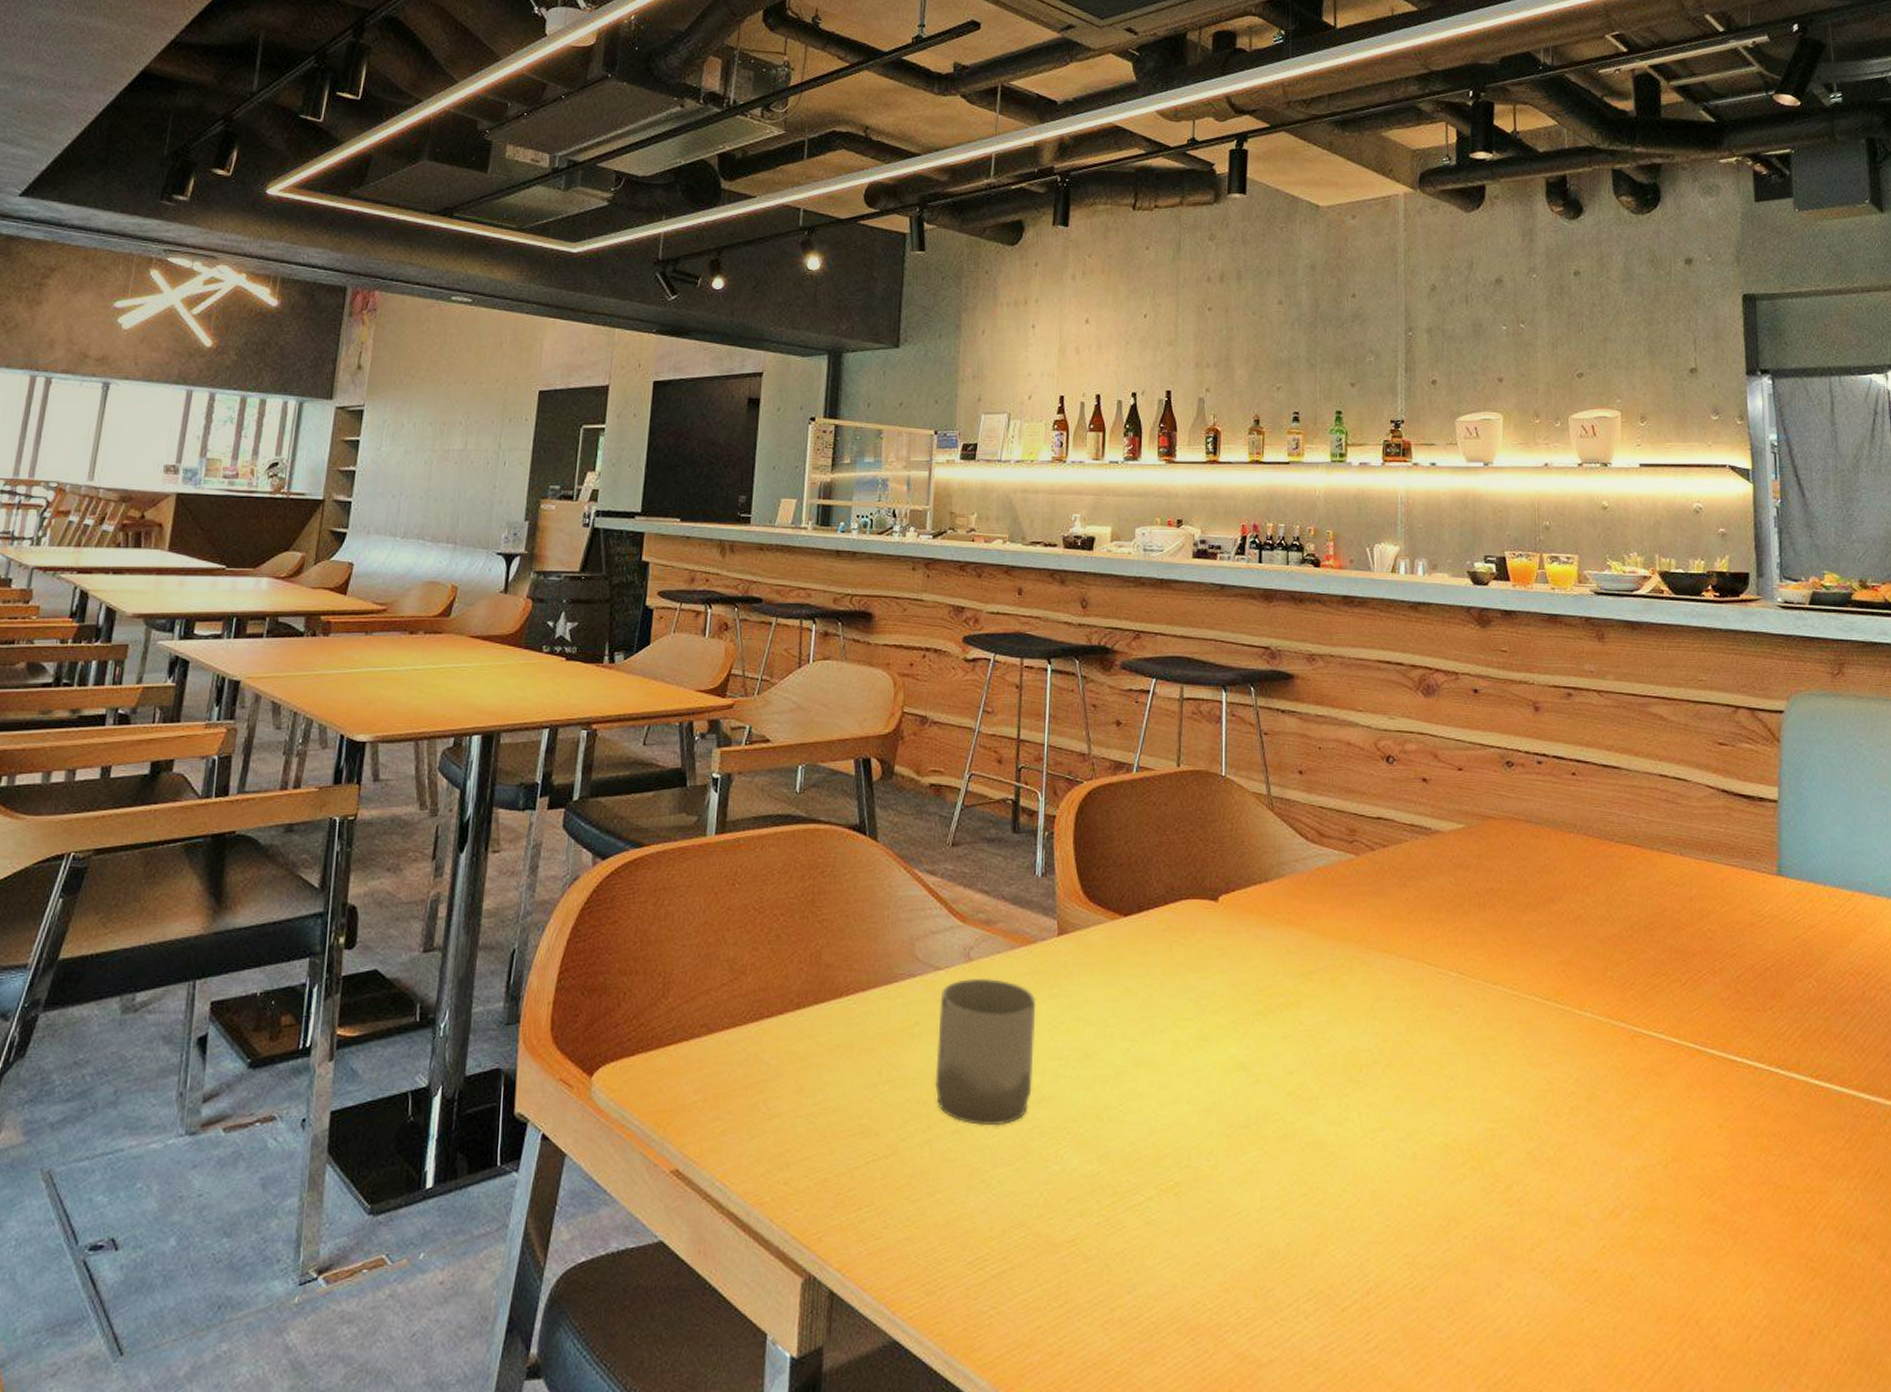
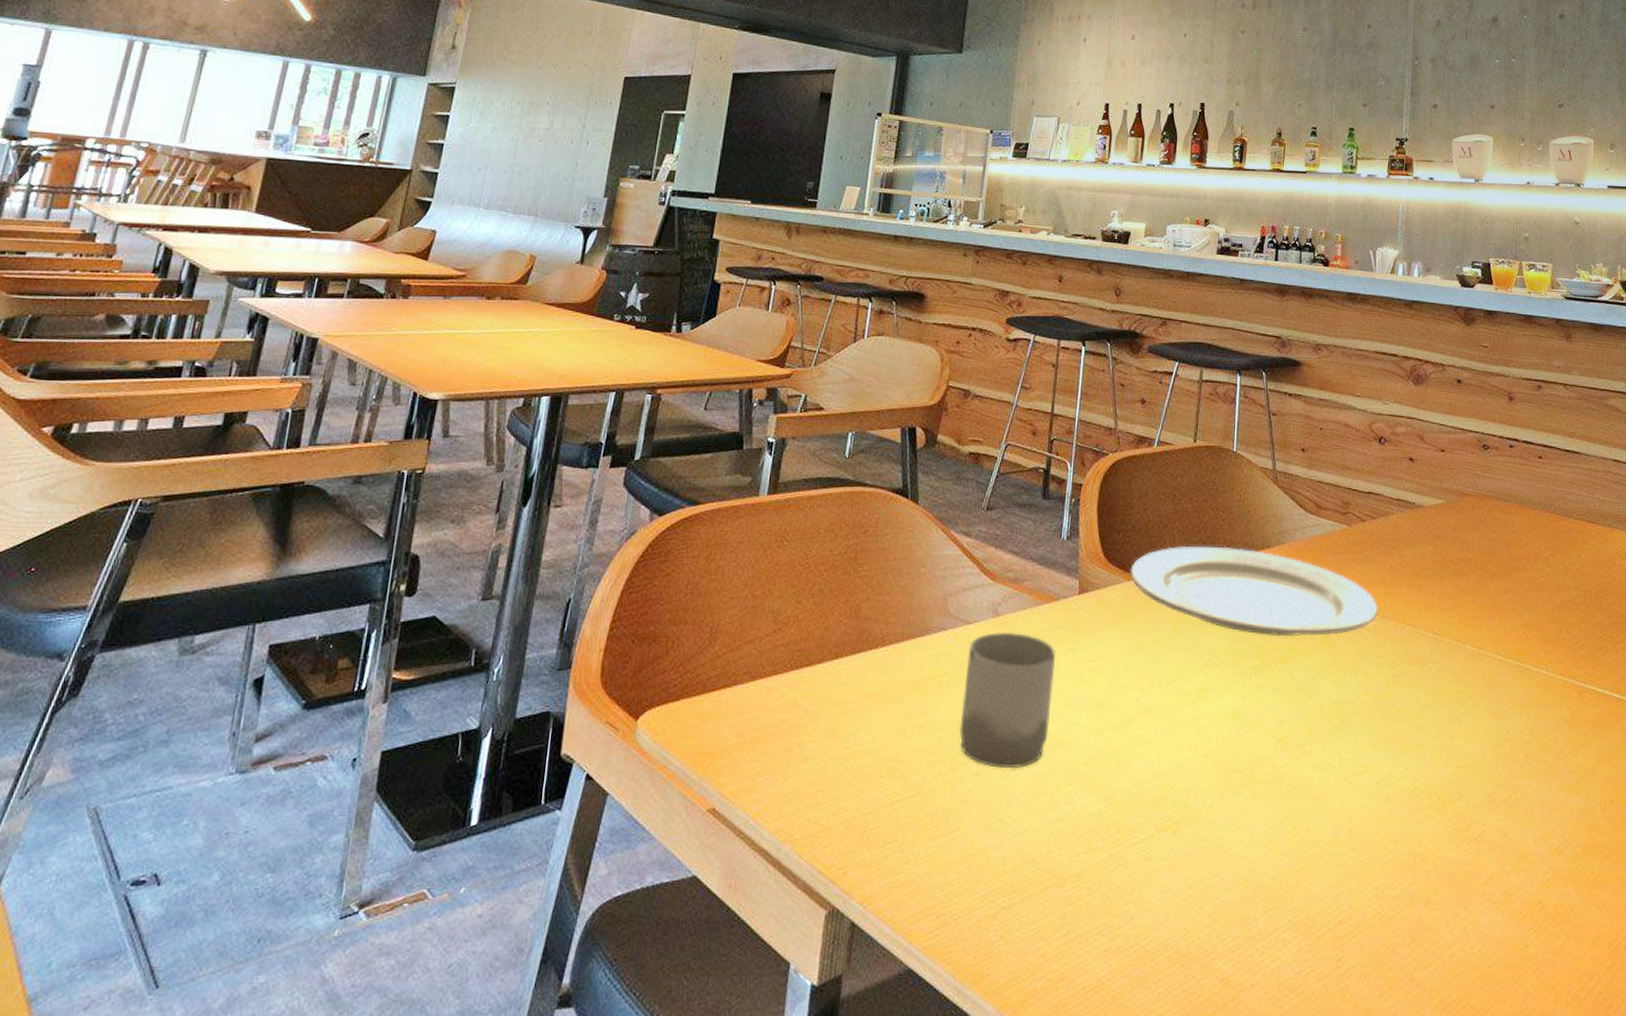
plate: none [1113,880,1395,979] -> present [1130,545,1379,637]

